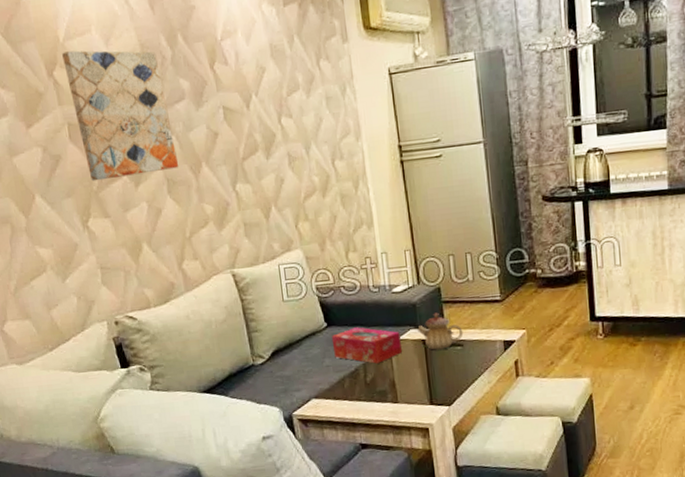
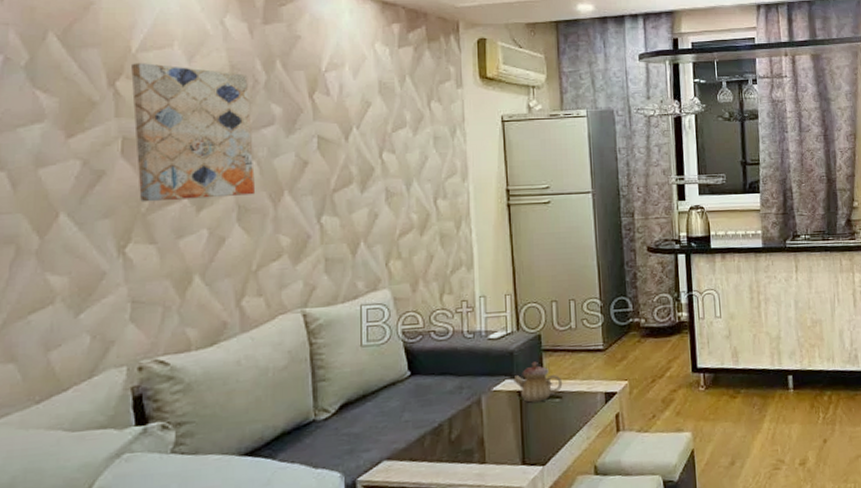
tissue box: present [331,327,402,364] -> none [414,376,494,418]

